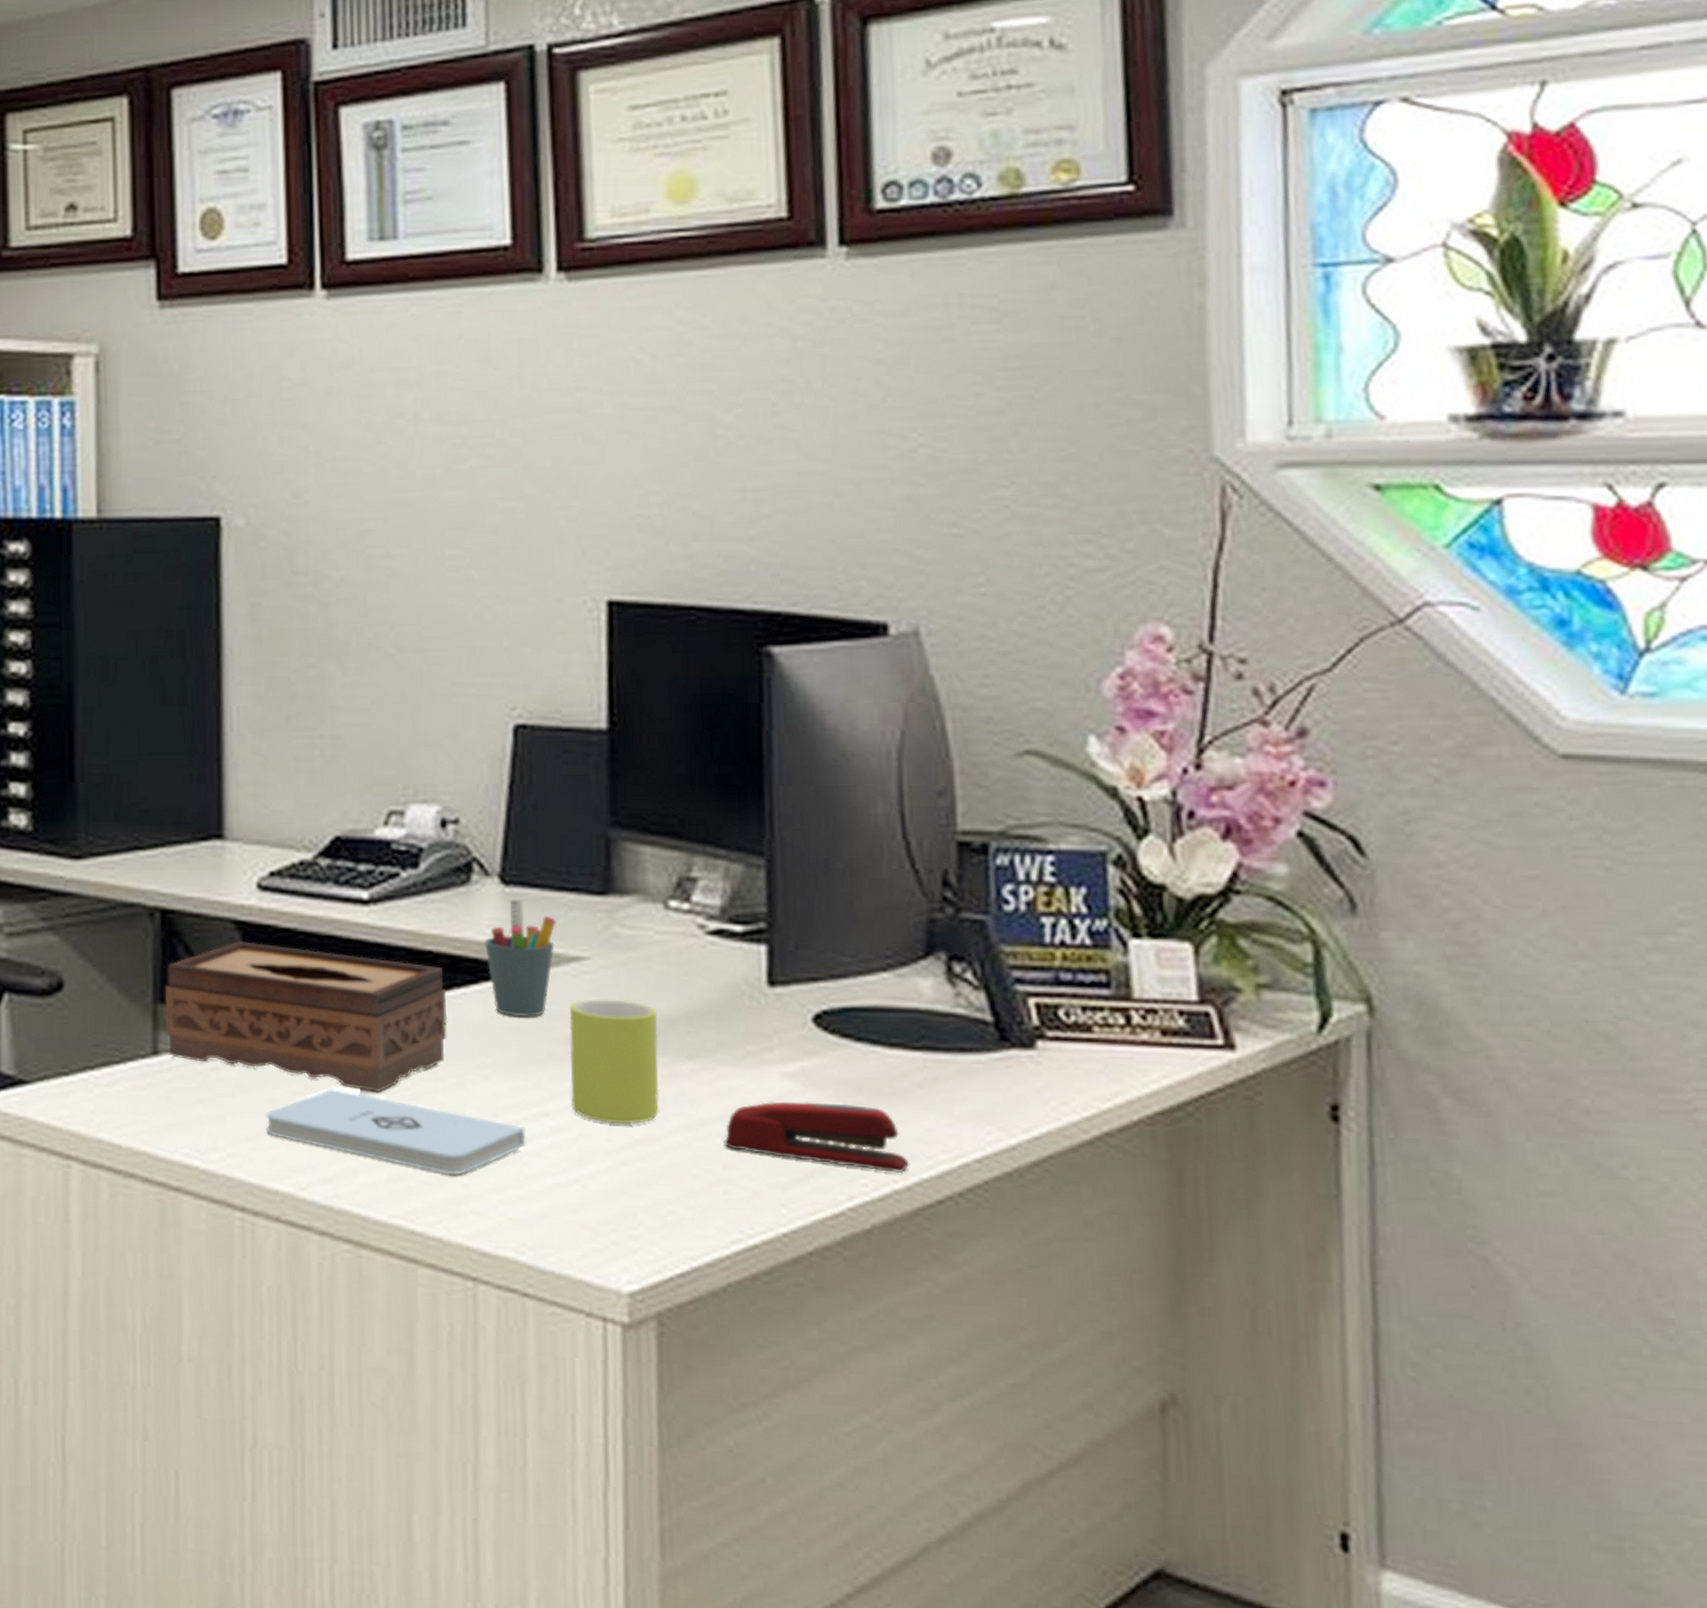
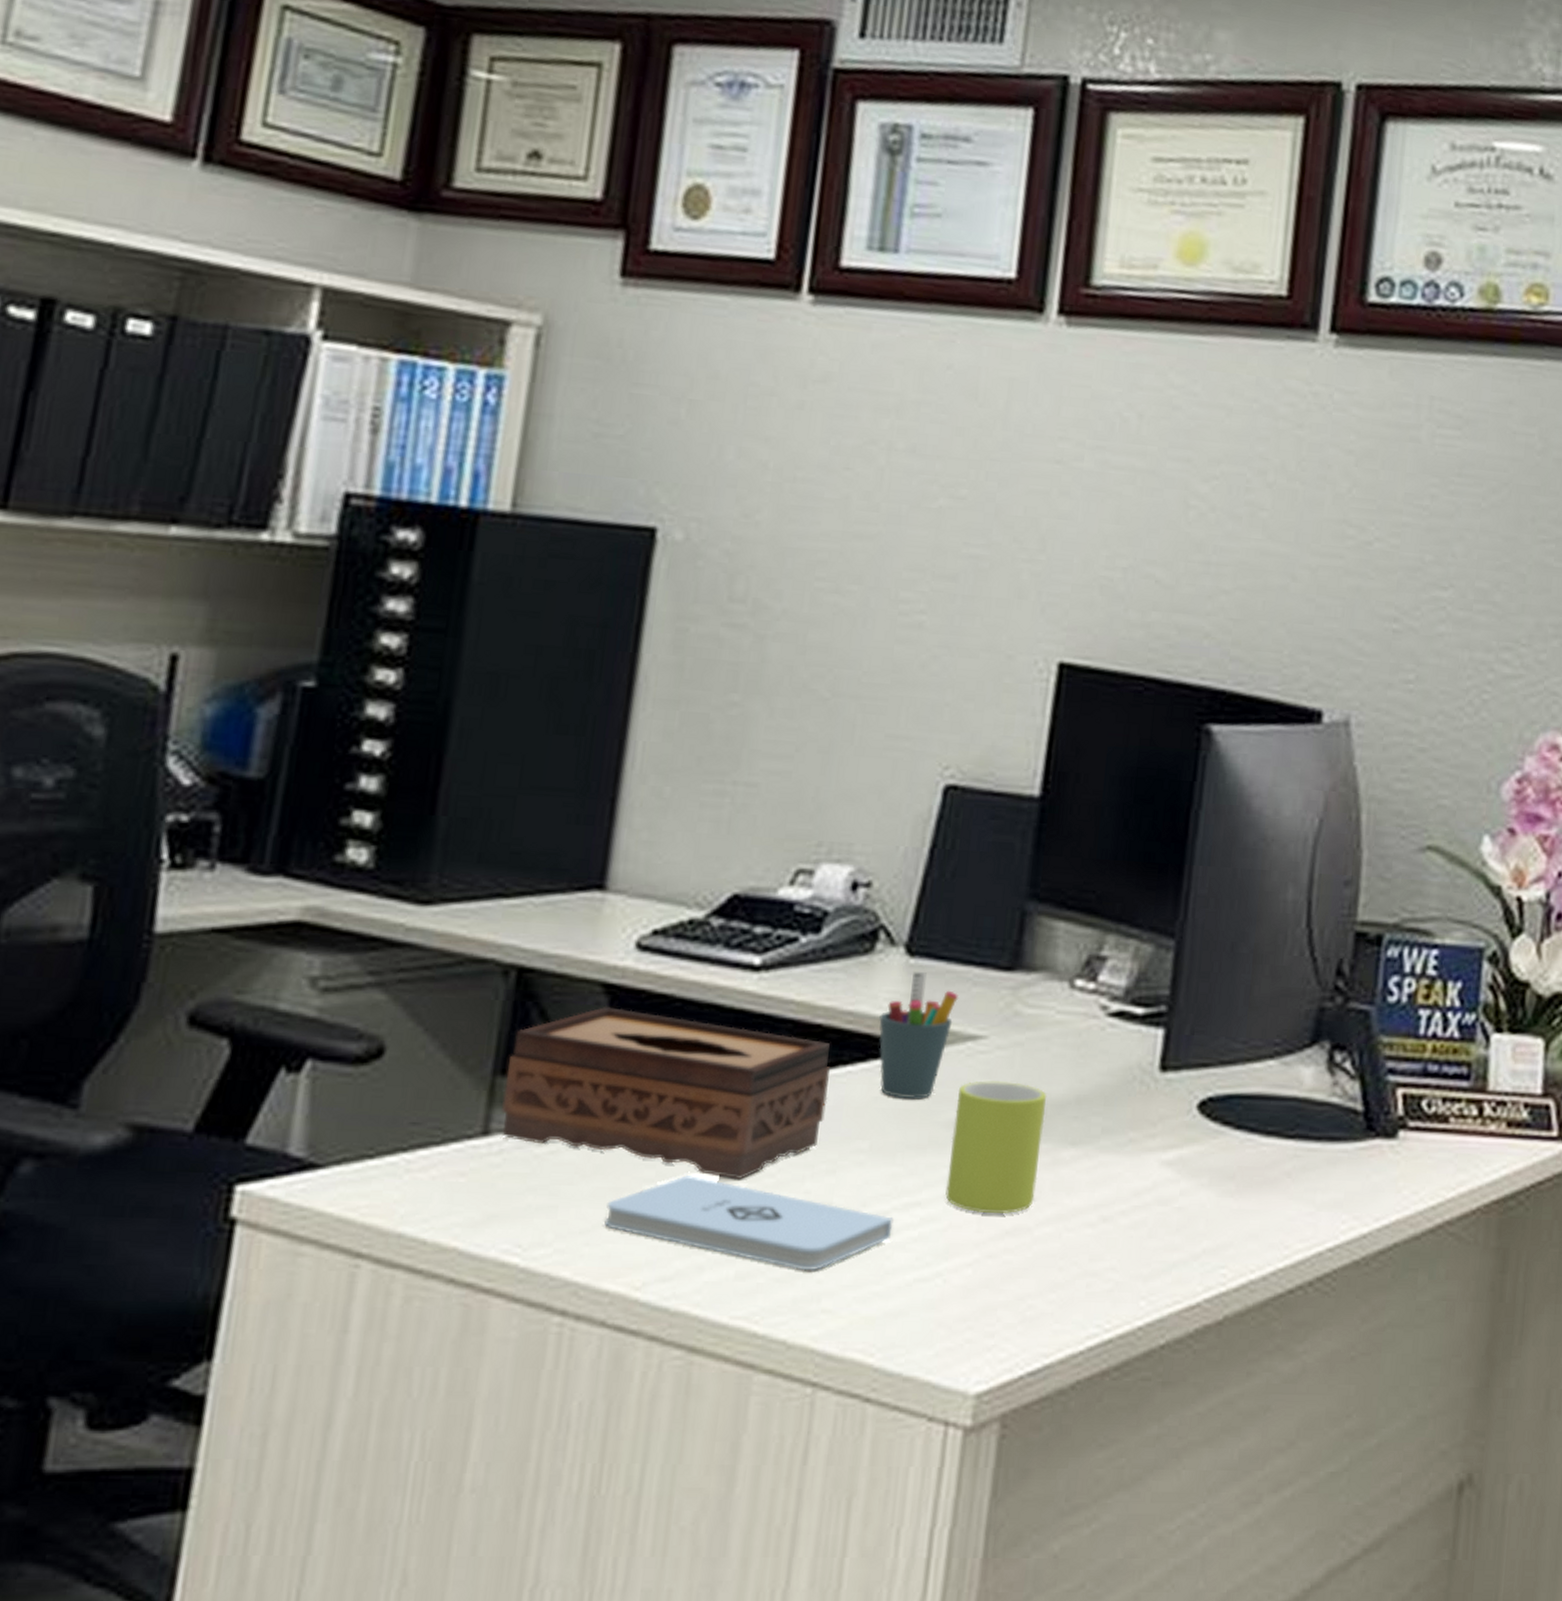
stapler: present [724,1101,910,1174] -> none [1094,1190,1269,1264]

